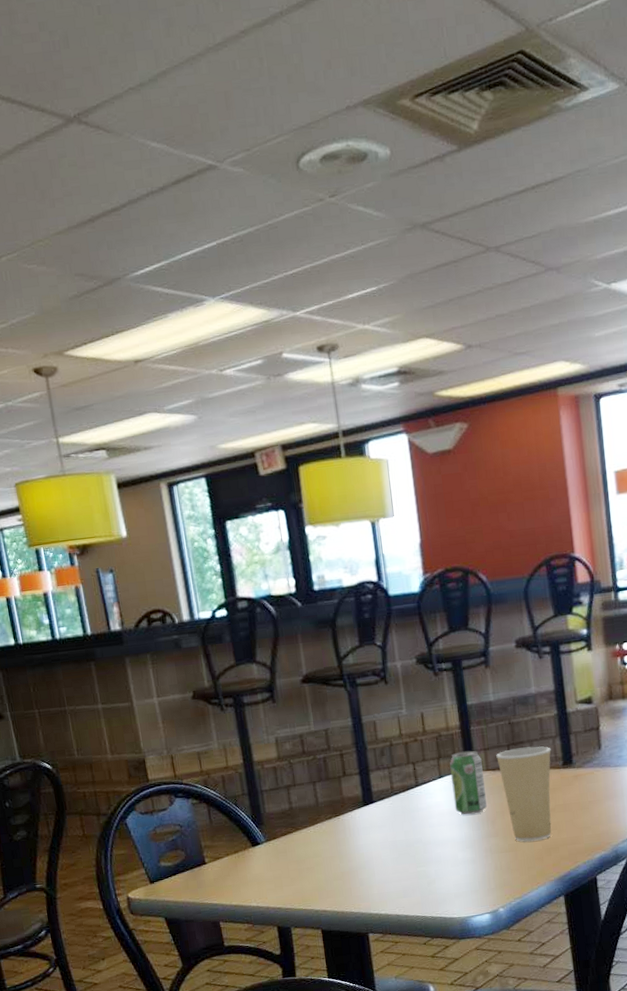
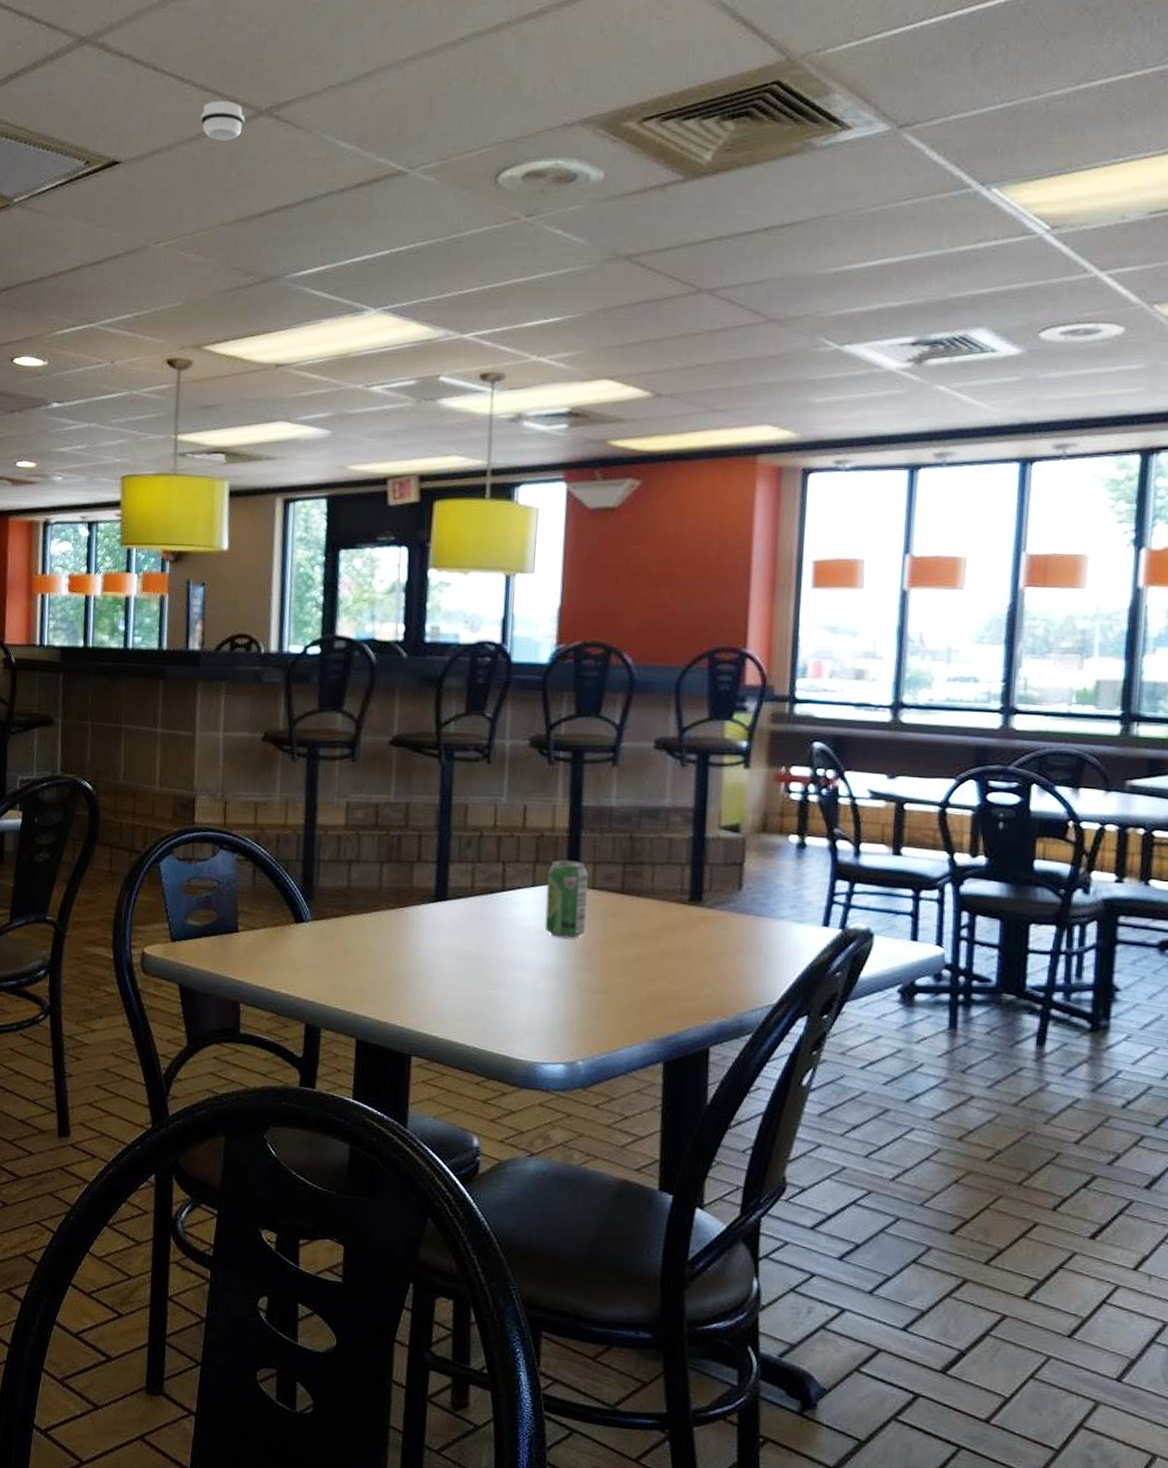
smoke detector: none [13,111,57,151] -> present [200,100,245,140]
paper cup: present [496,746,552,842] -> none [607,869,678,987]

